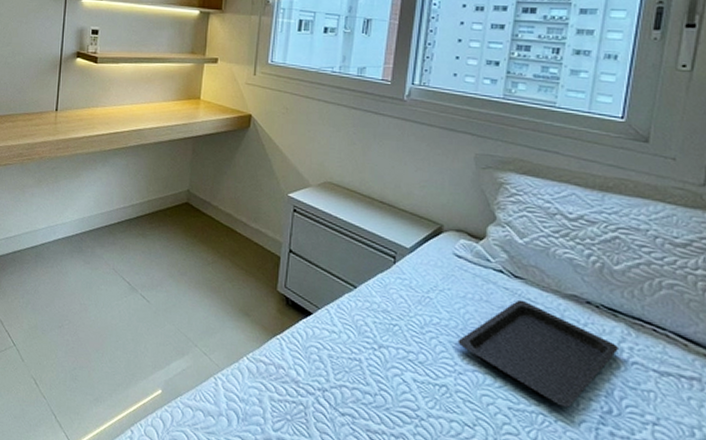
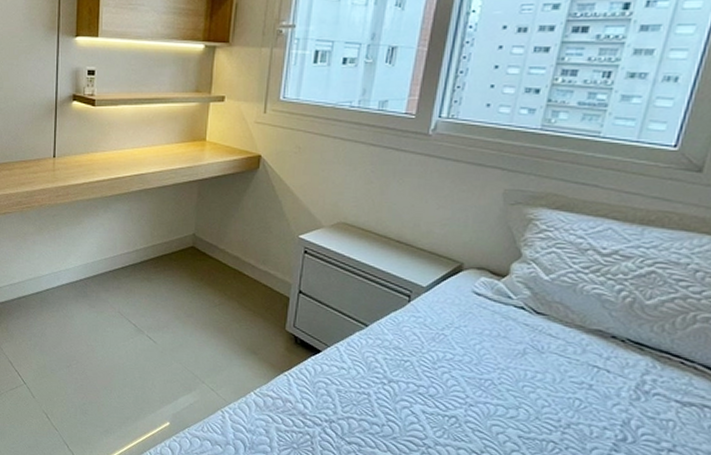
serving tray: present [458,299,618,408] -> none [470,335,641,436]

